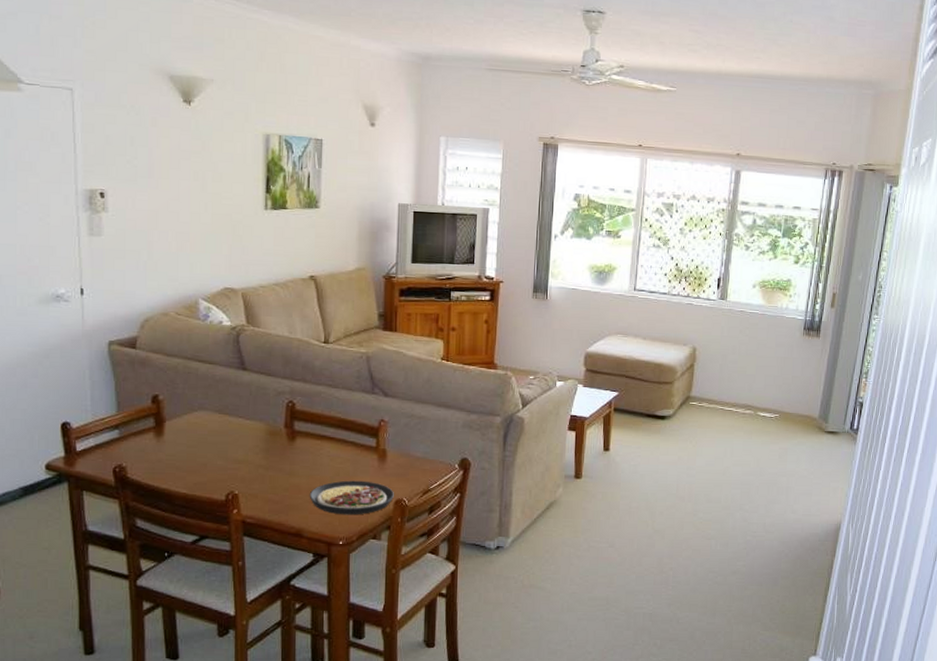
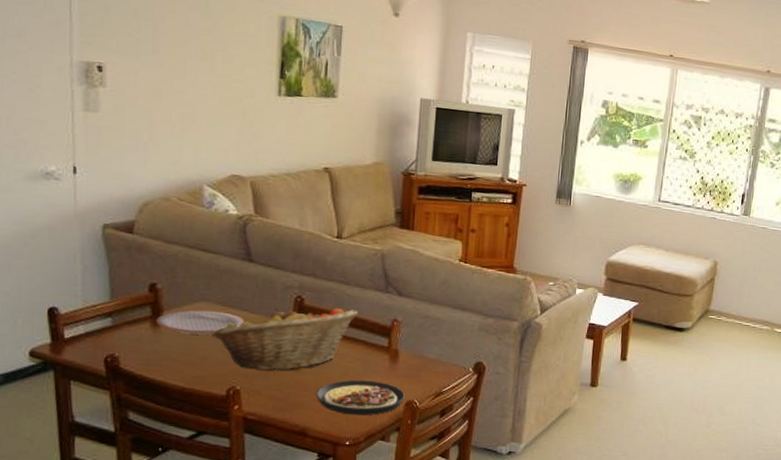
plate: none [159,419,240,442] -> present [156,310,244,335]
fruit basket: none [210,411,346,475] -> present [211,308,358,370]

